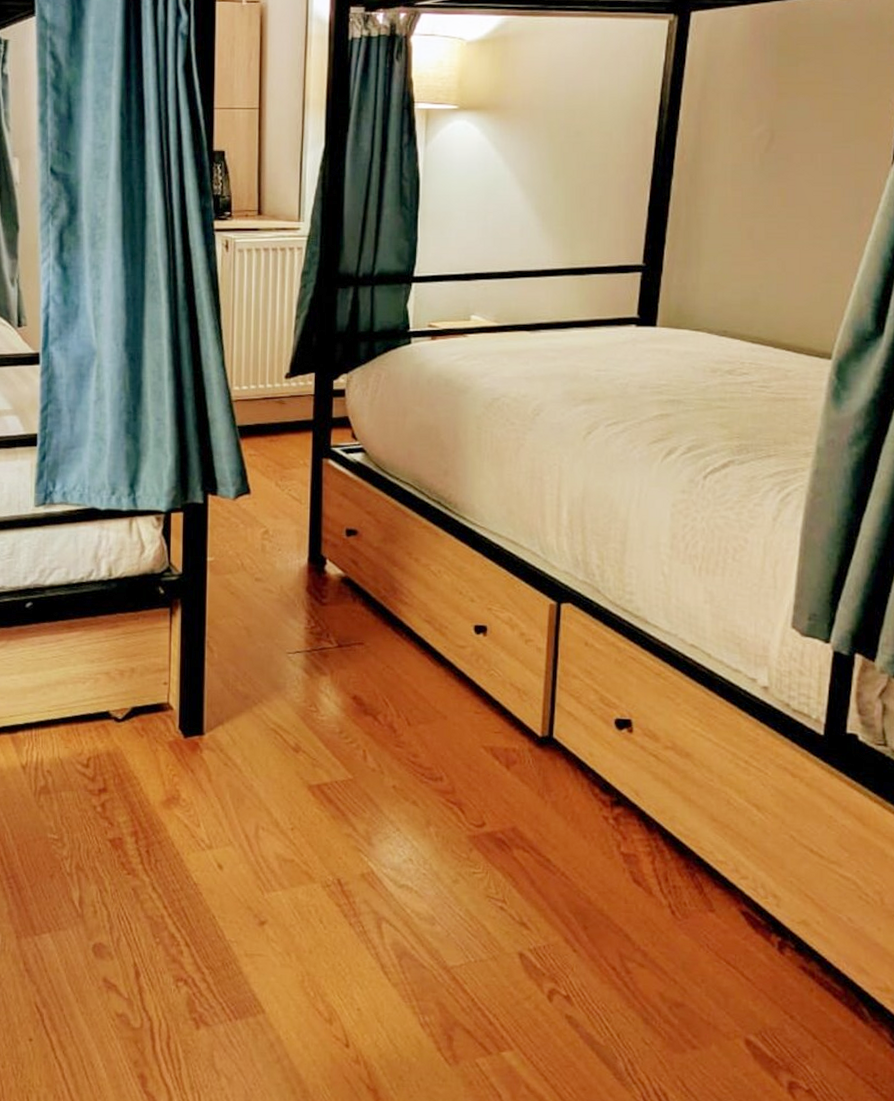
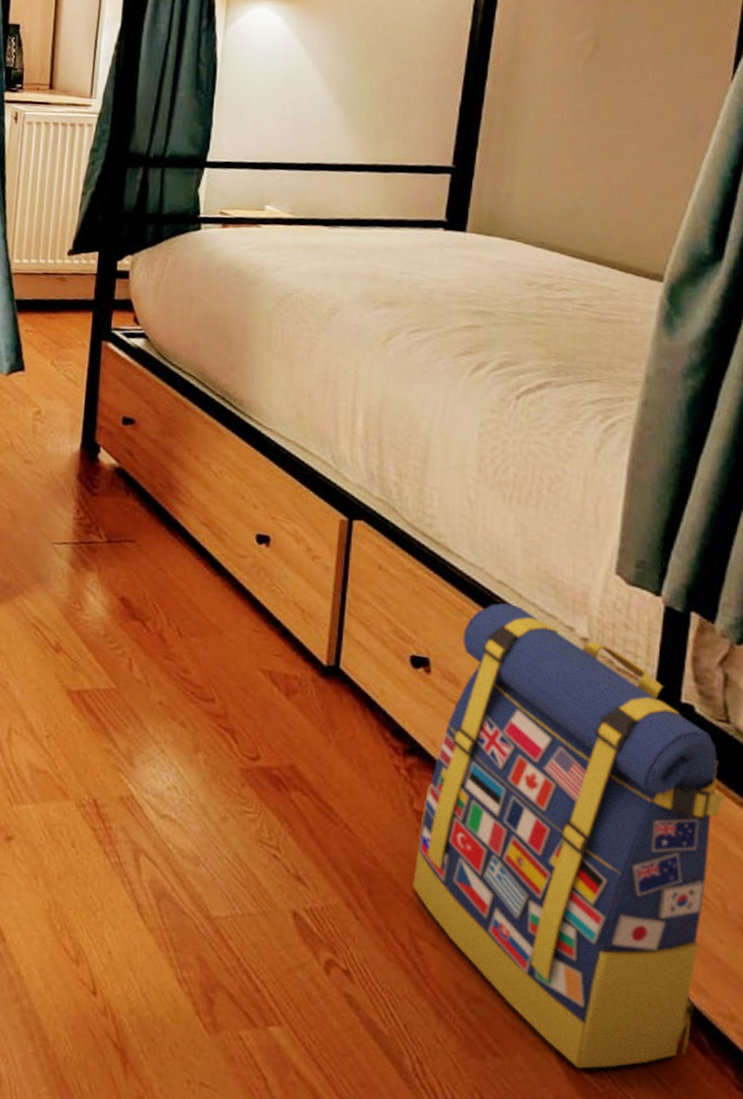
backpack: none [622,663,883,1049] -> present [413,603,725,1069]

